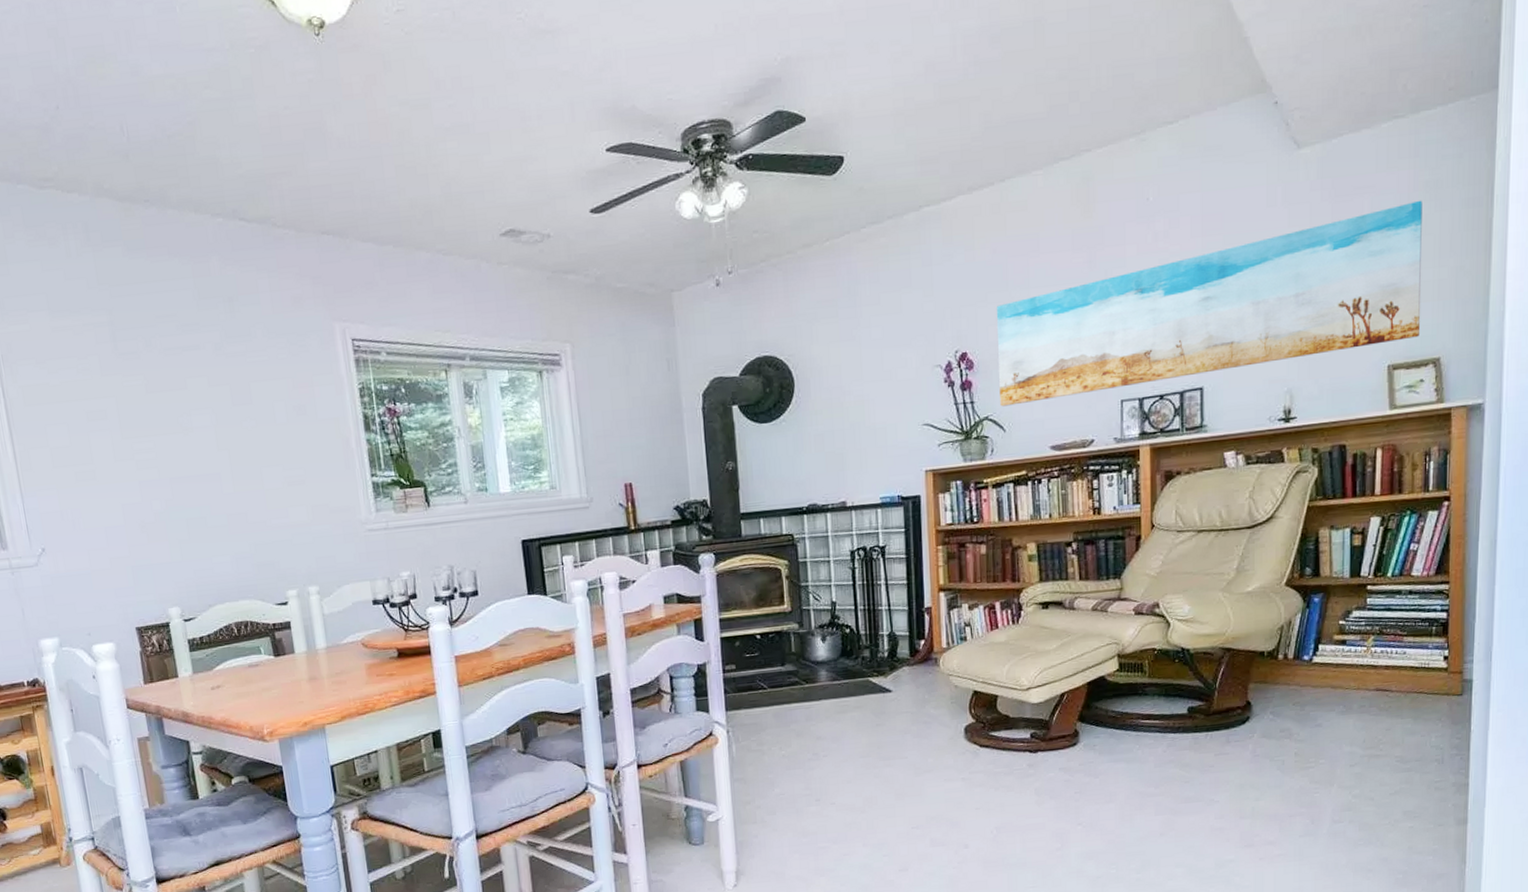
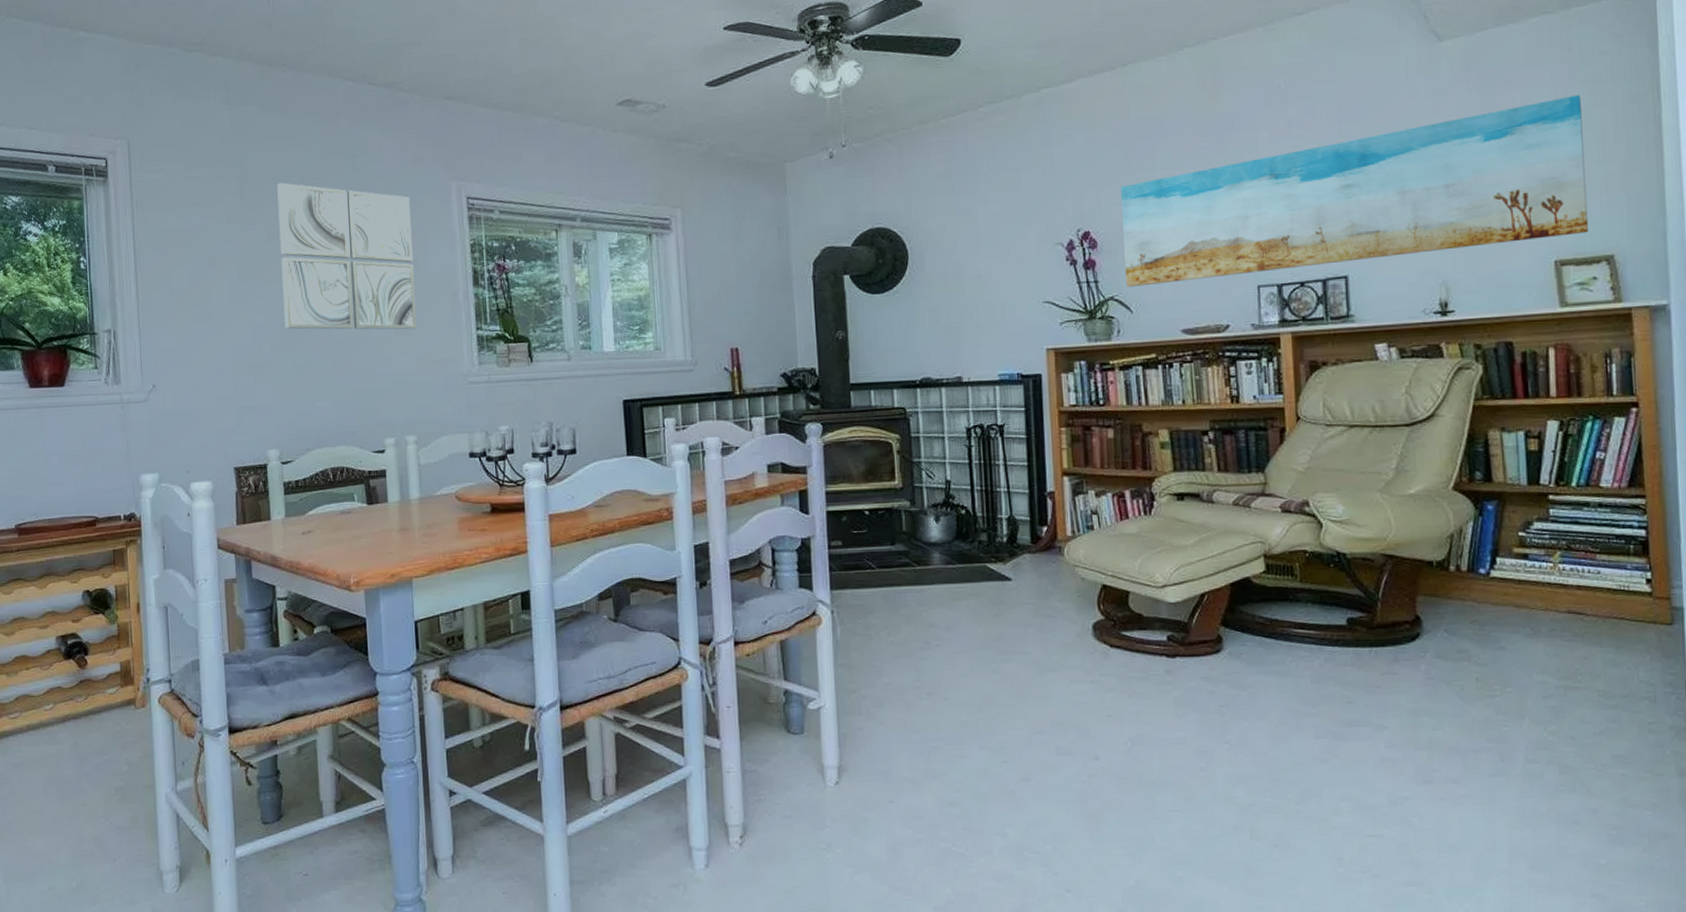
wall art: none [151,329,311,484] -> present [277,182,417,330]

